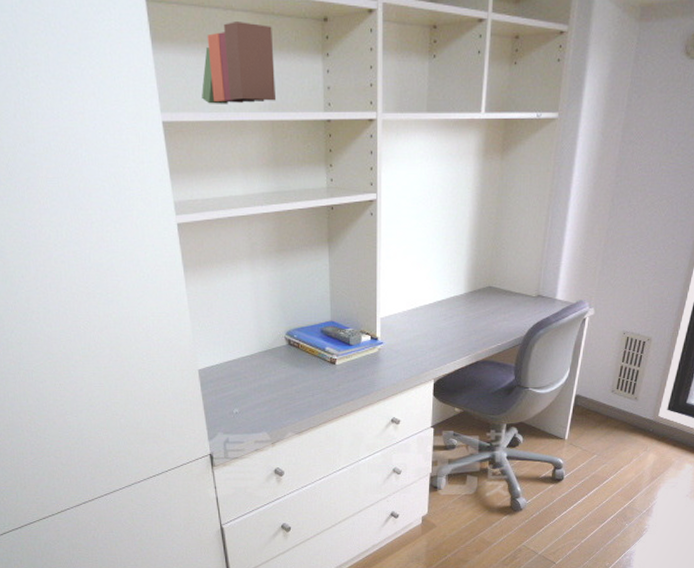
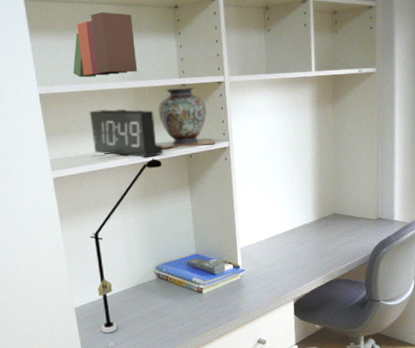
desk lamp: none [216,207,299,399] -> present [89,158,162,334]
alarm clock: none [220,145,301,206] -> present [90,108,163,158]
decorative vase: none [293,123,361,196] -> present [156,86,215,148]

